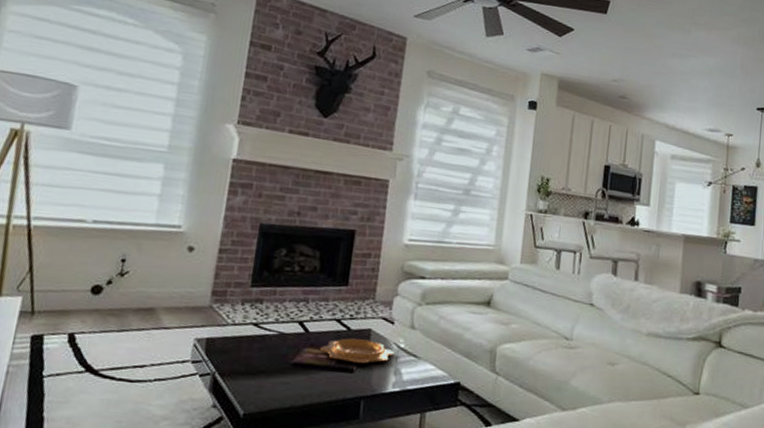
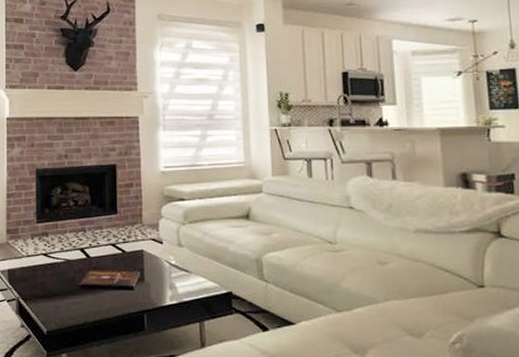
decorative bowl: present [320,338,394,364] -> none [102,260,167,282]

